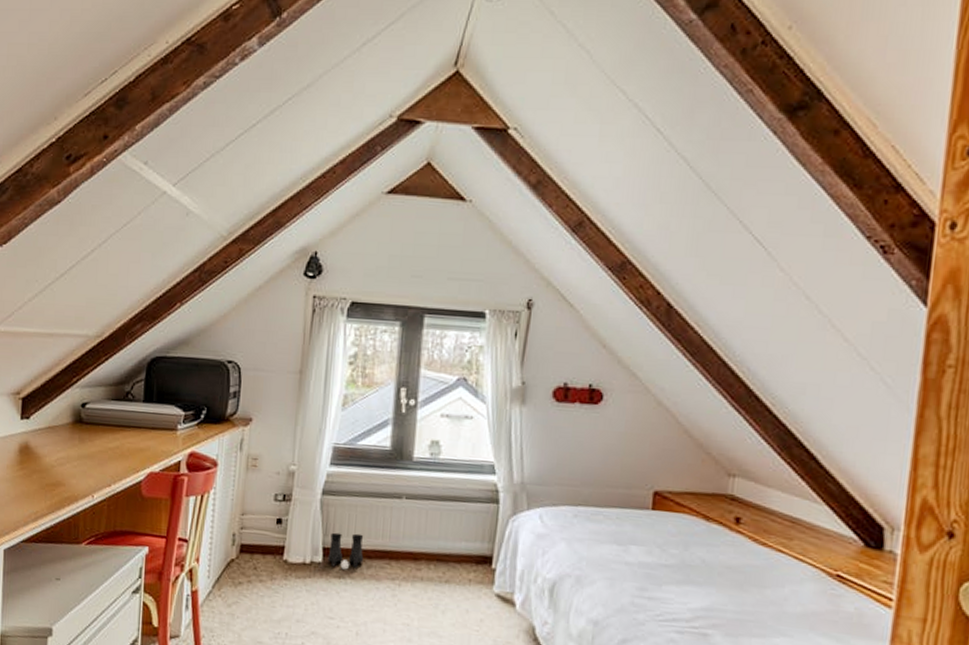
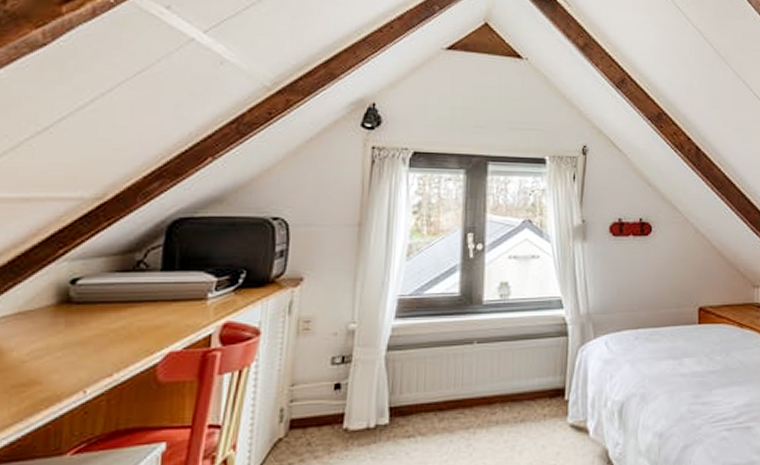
boots: present [328,532,364,570] -> none [395,386,435,428]

